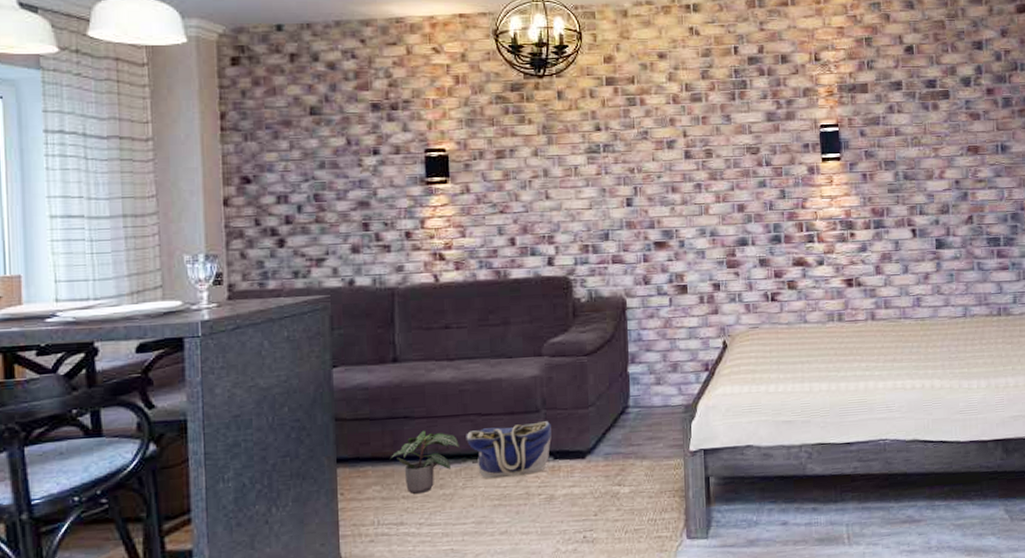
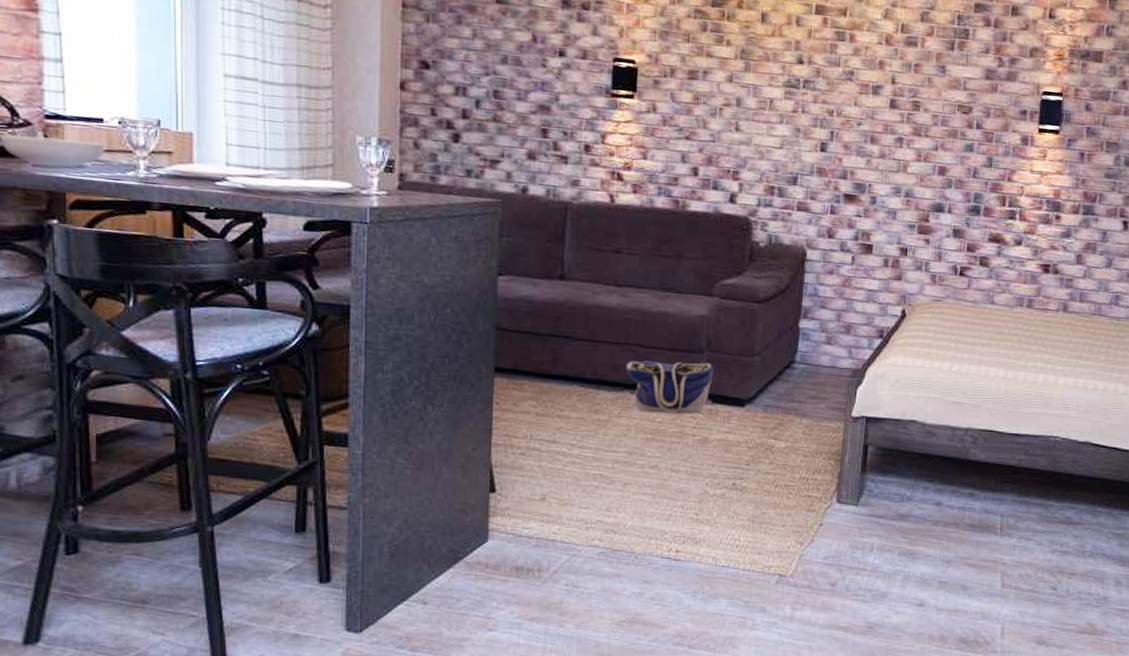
potted plant: present [390,430,459,495] -> none [547,353,619,416]

